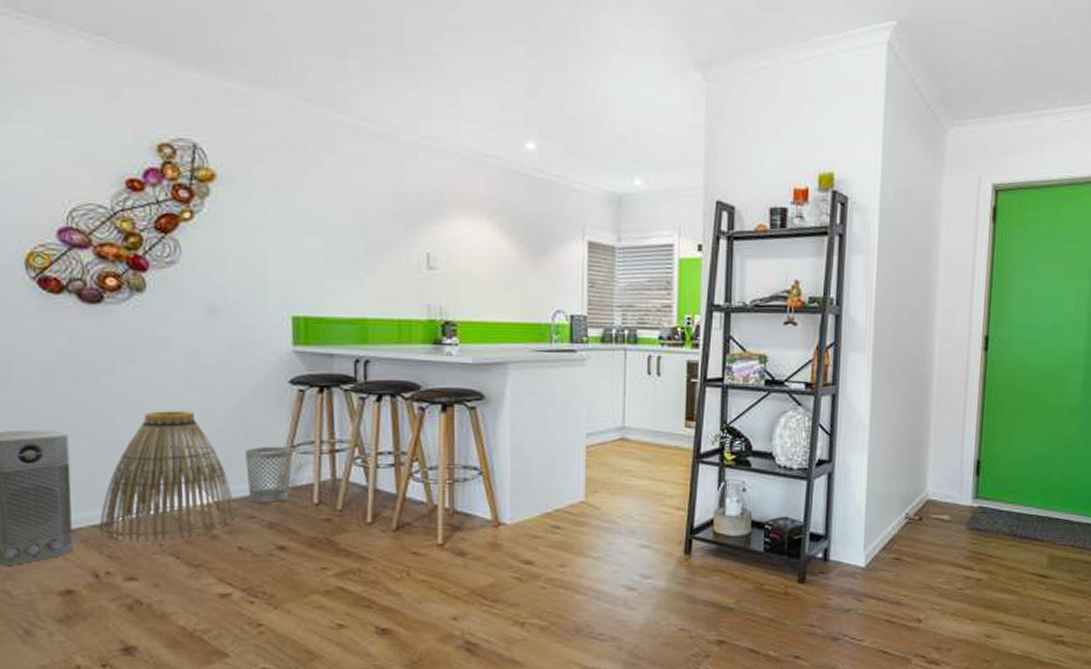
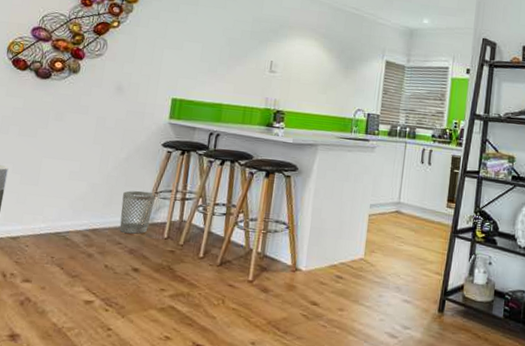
basket: present [99,411,236,542] -> none [13,157,109,254]

